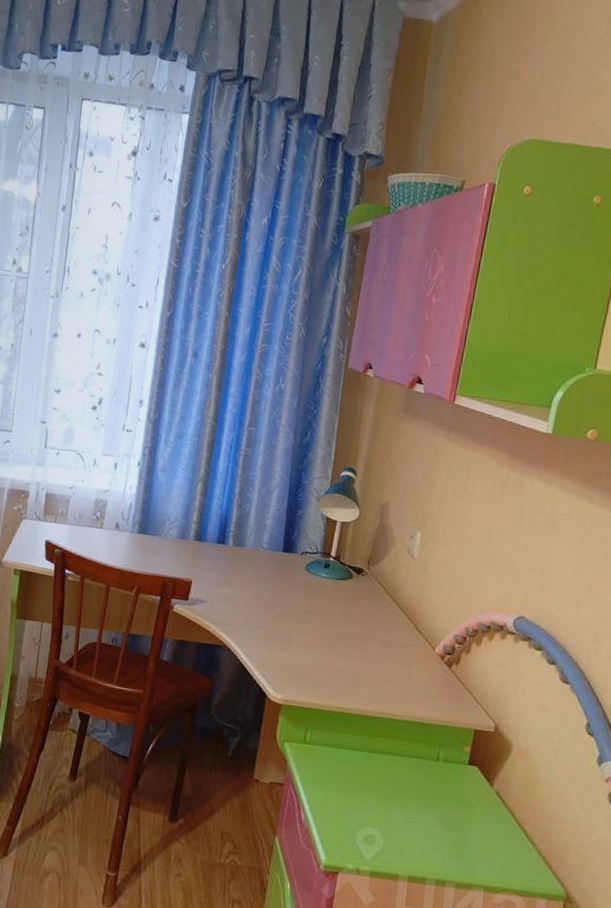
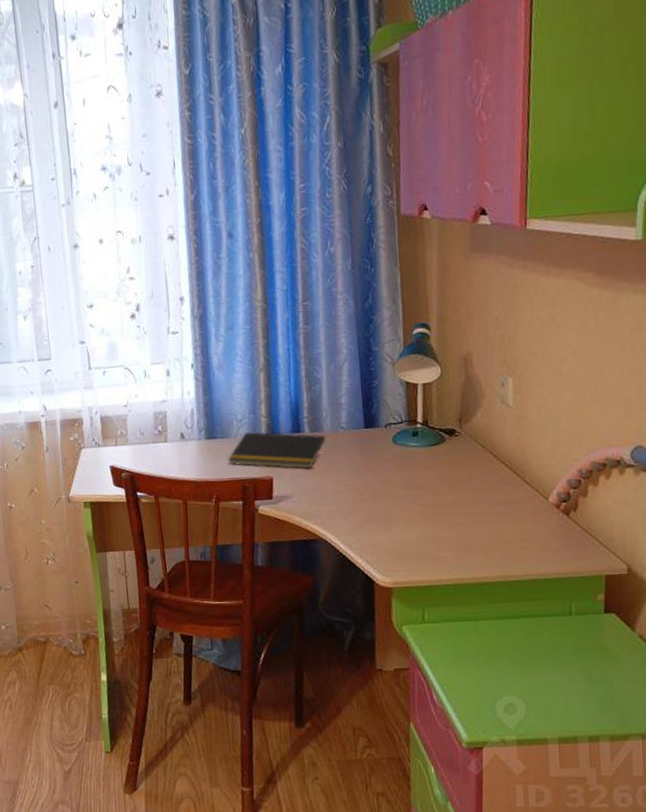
notepad: none [154,534,247,579] -> present [228,432,326,469]

